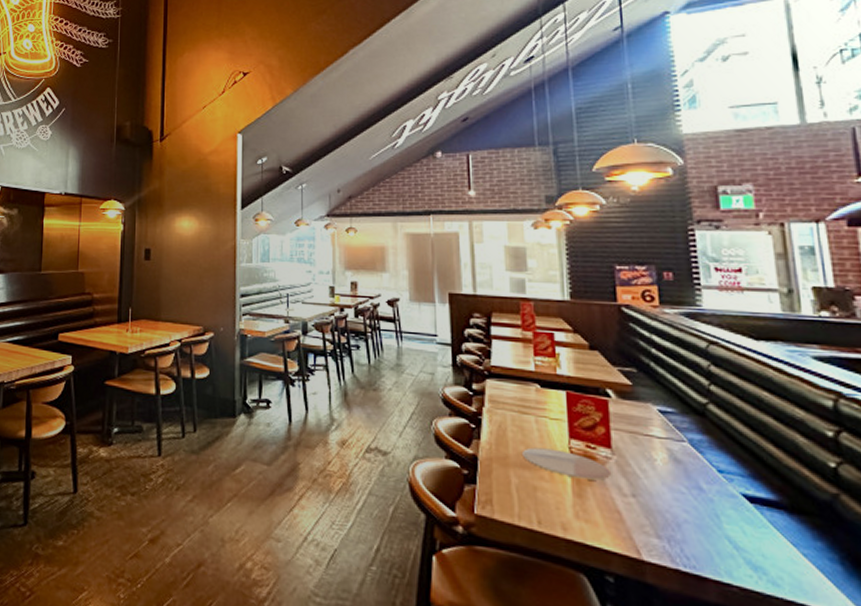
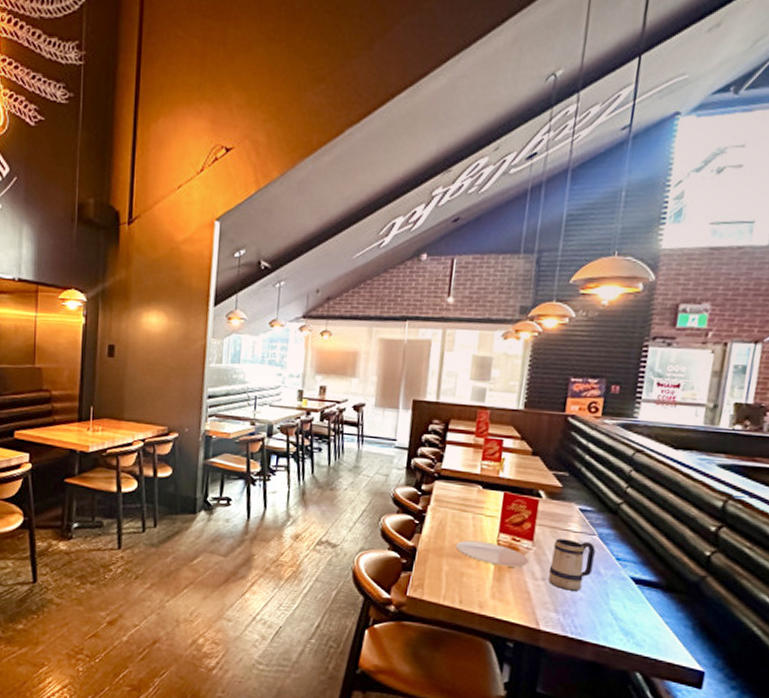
beer mug: none [637,446,691,511] -> present [548,539,596,591]

